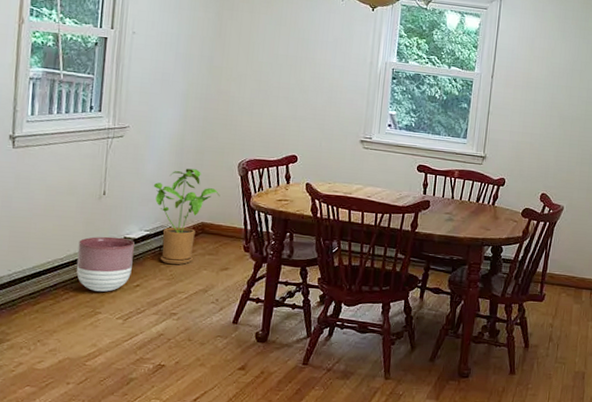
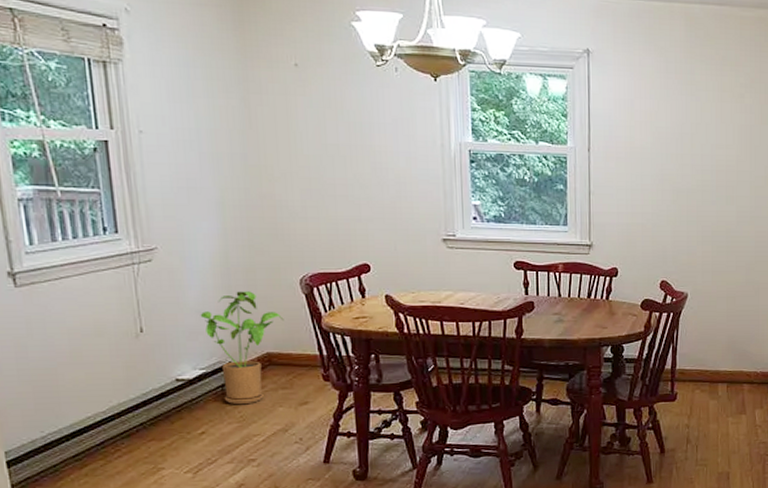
planter: present [76,236,134,292] -> none [121,380,193,445]

